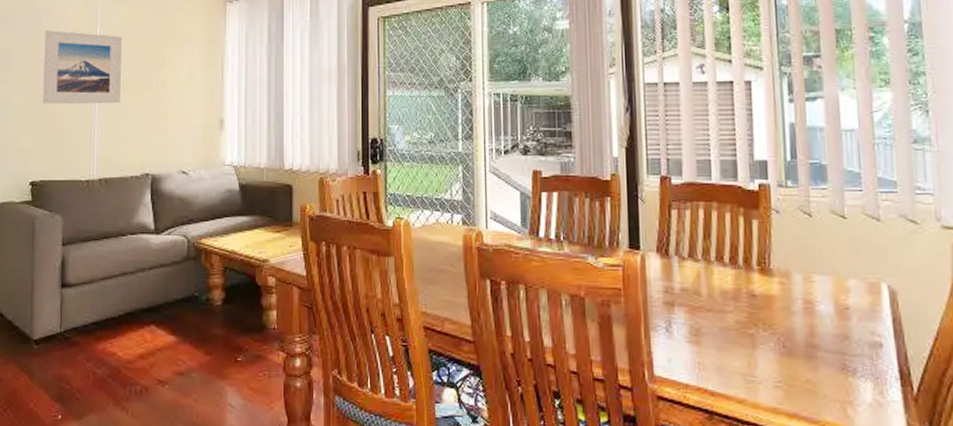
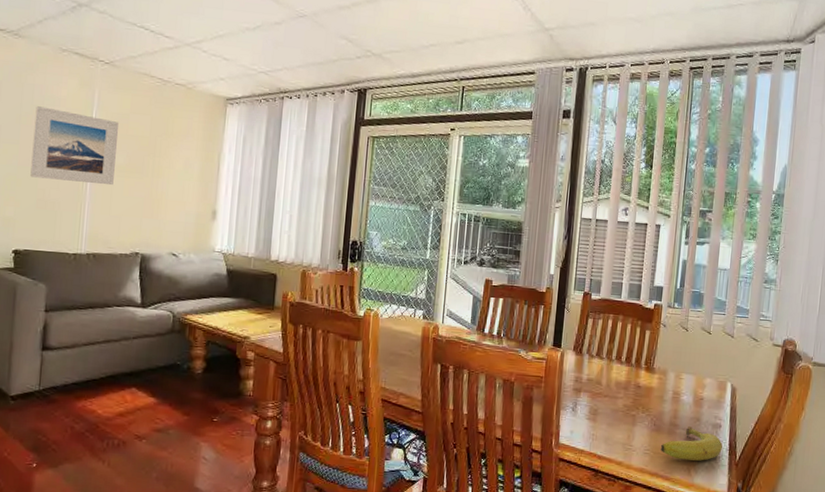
fruit: none [797,346,890,396] -> present [660,425,723,461]

